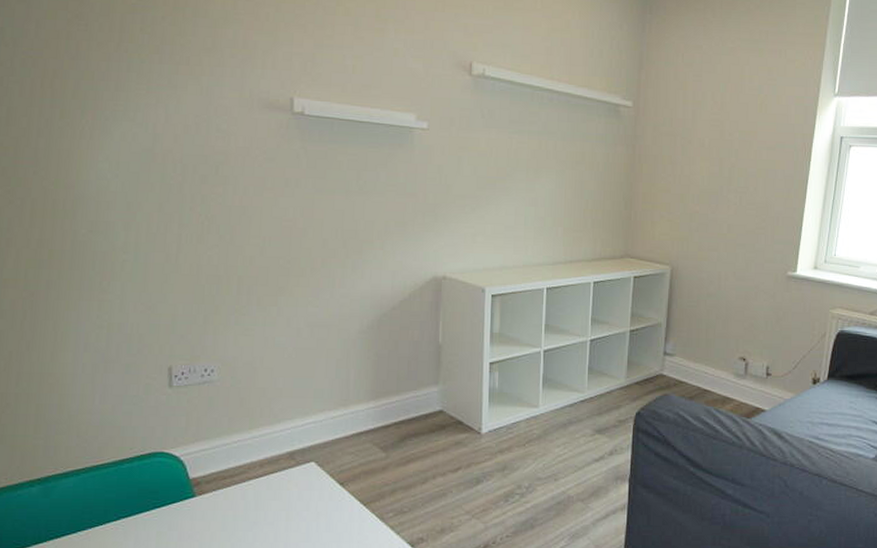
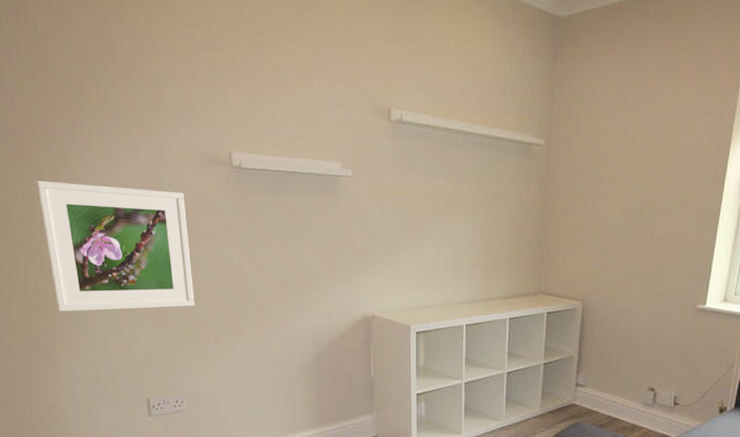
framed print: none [57,117,238,265] -> present [37,181,195,312]

